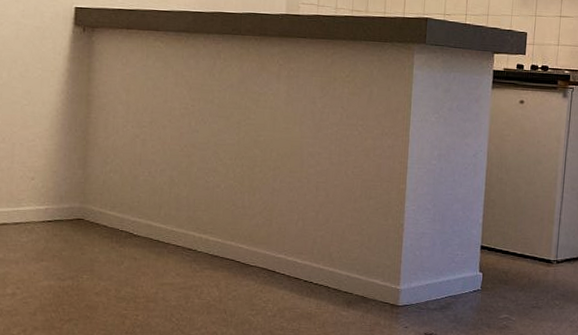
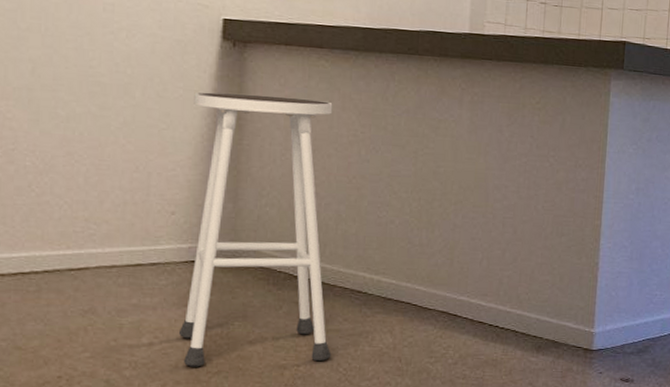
stool: none [36,72,167,315] -> present [178,92,333,367]

